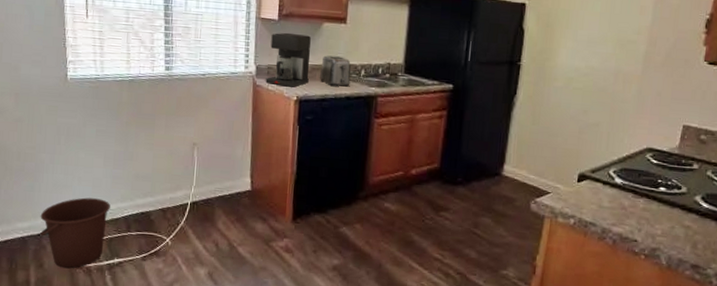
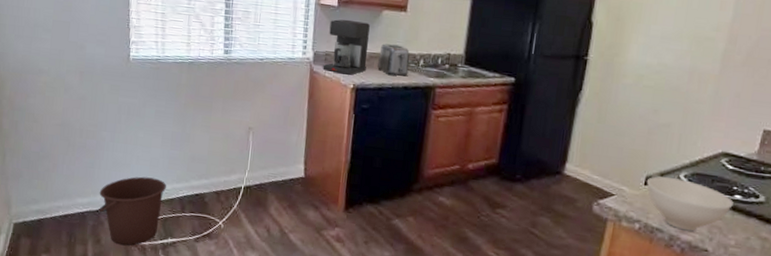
bowl: none [579,173,659,224] -> present [646,176,733,232]

